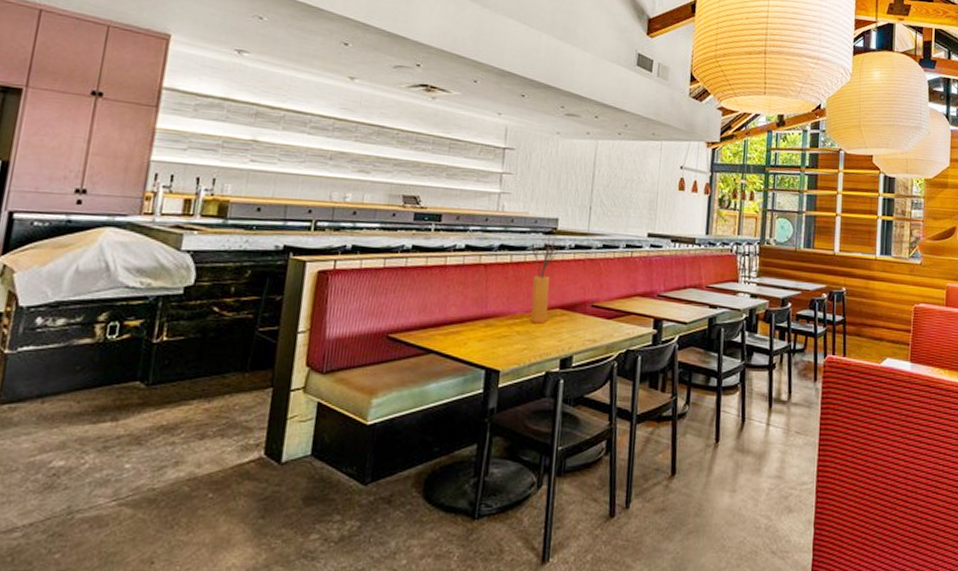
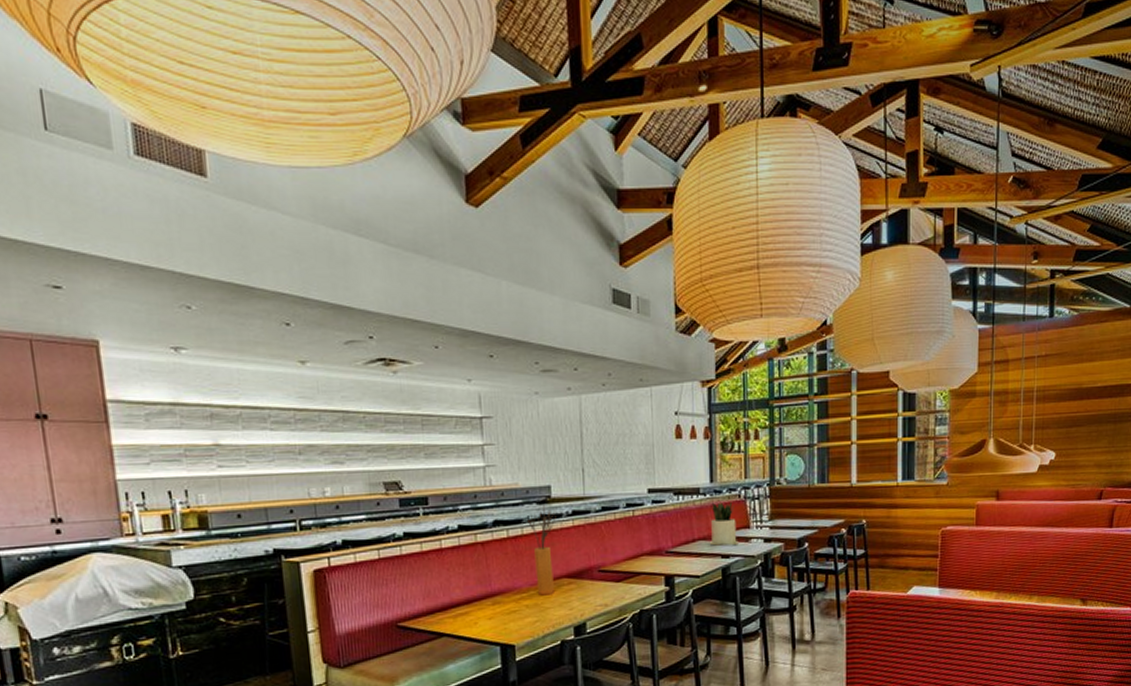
planter: none [699,253,727,298] -> present [709,501,739,547]

